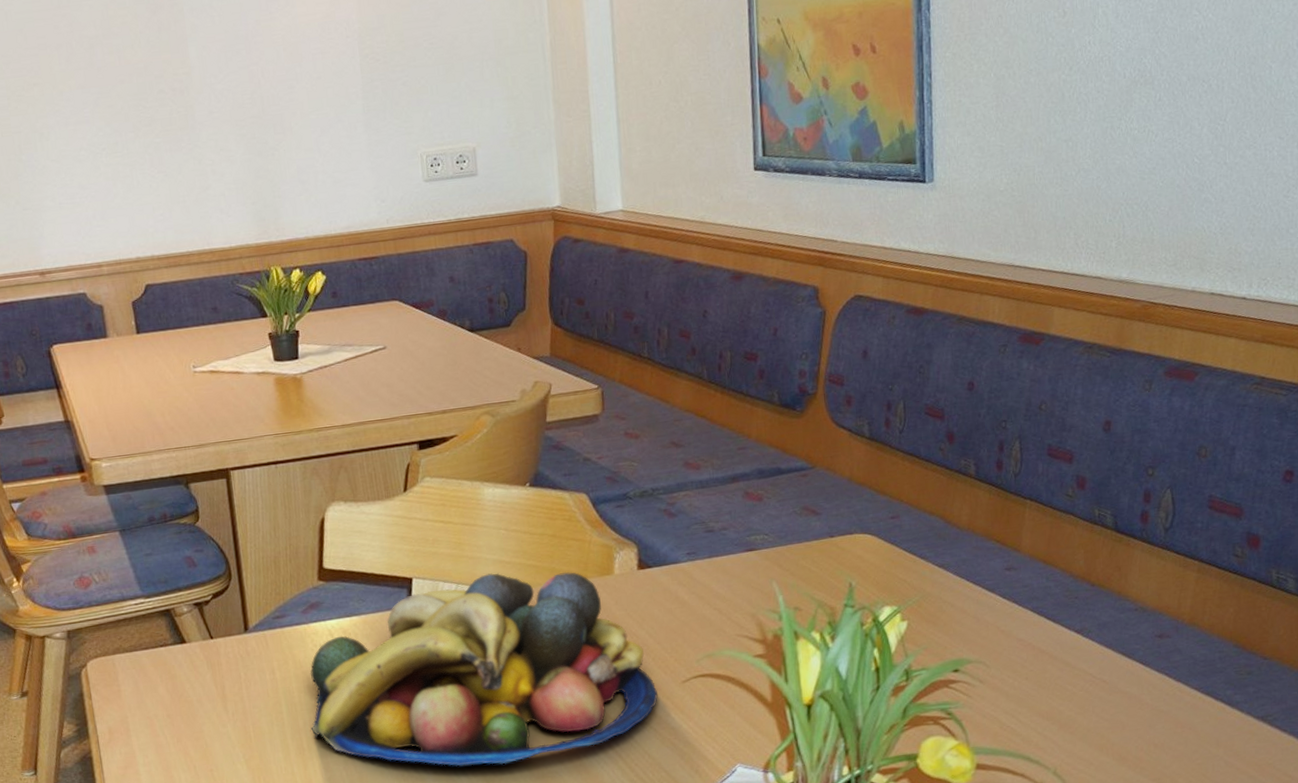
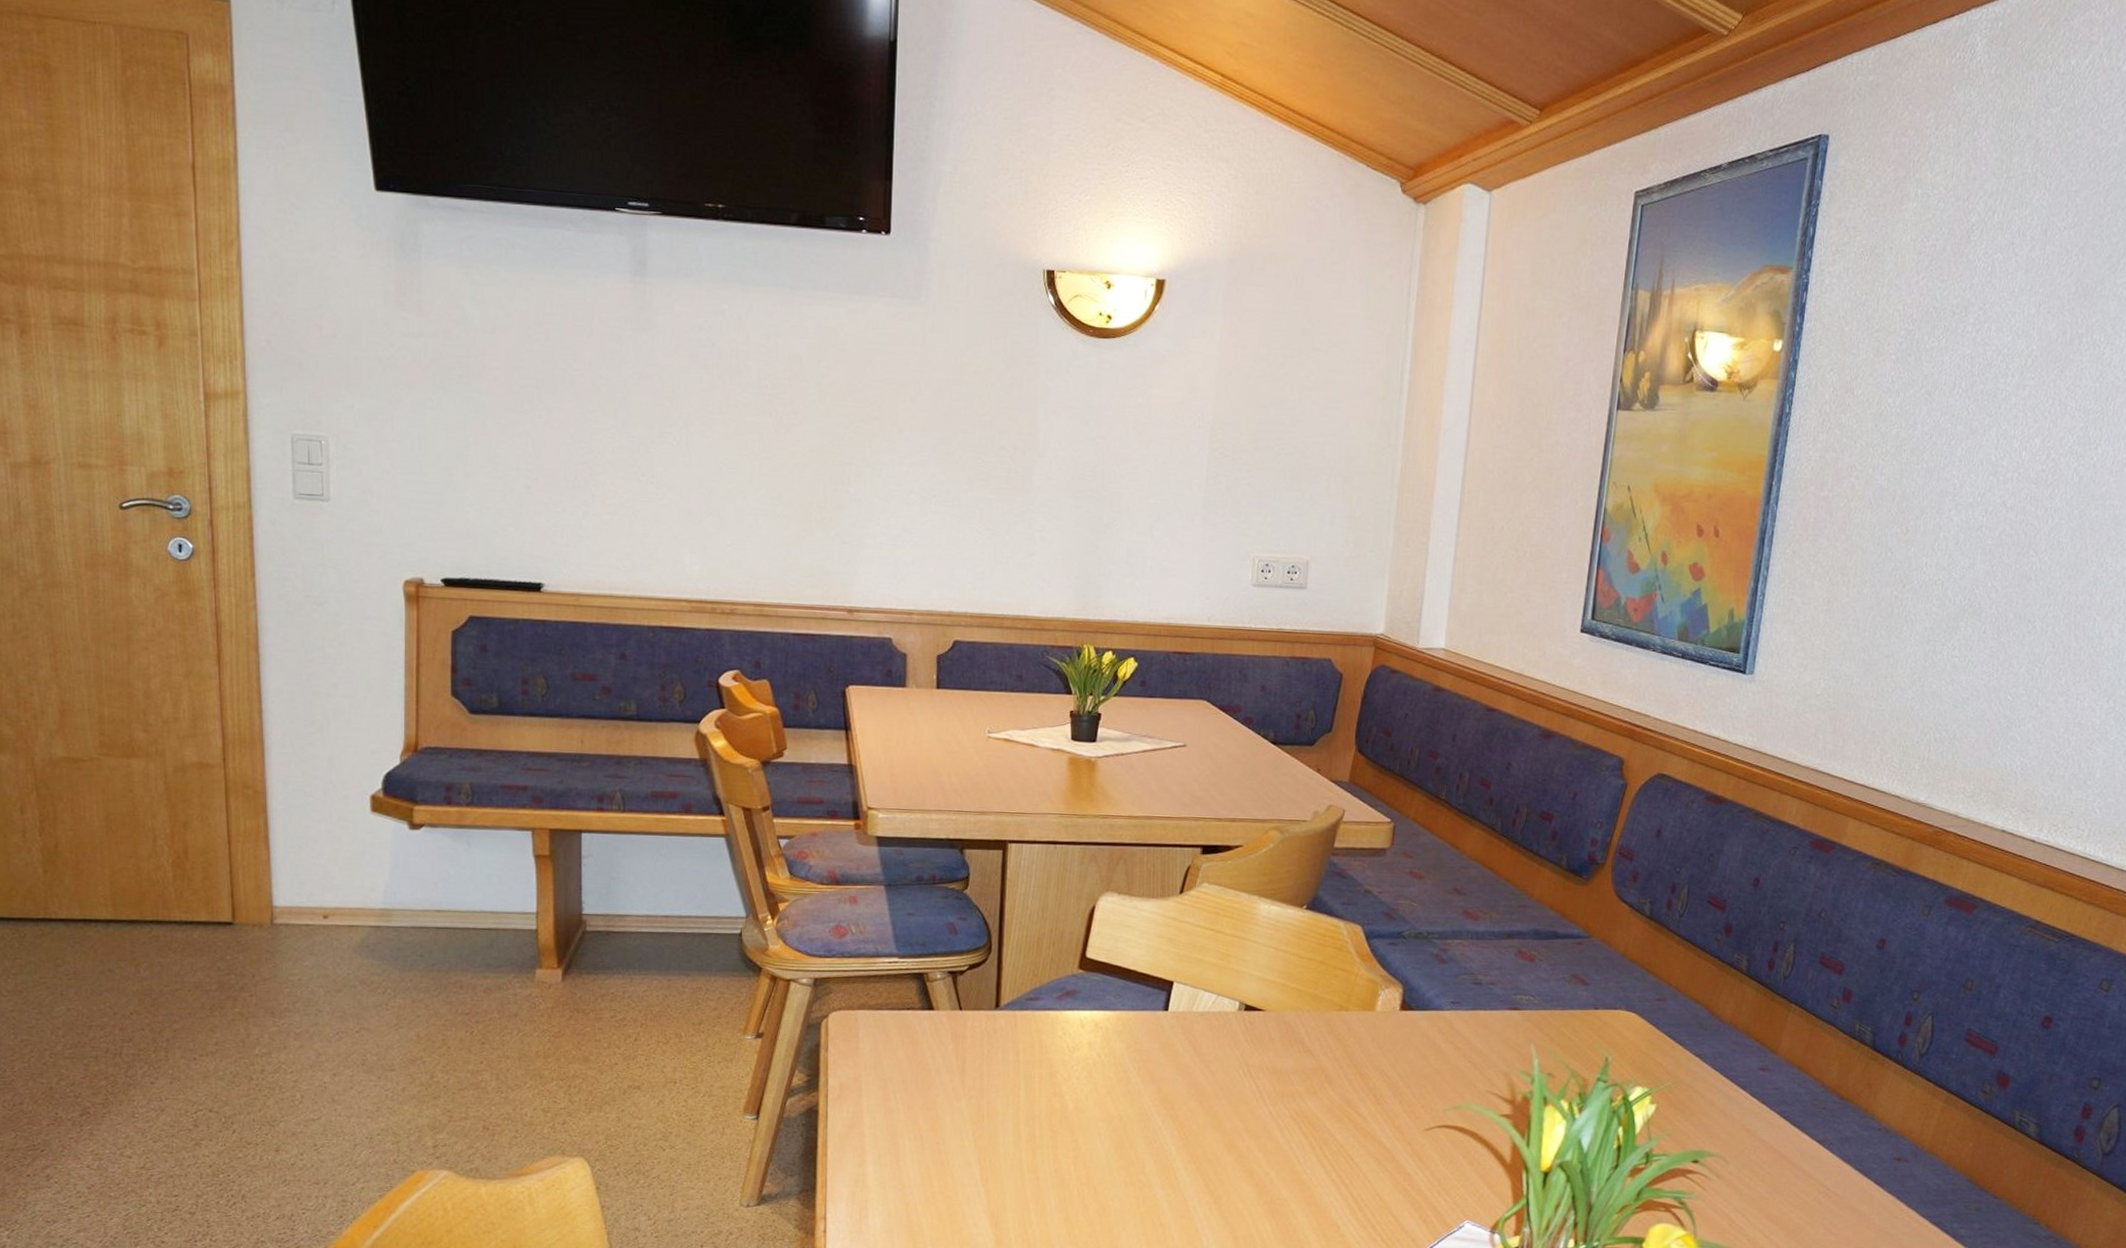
fruit bowl: present [310,571,658,767] -> none [1046,990,1399,1184]

